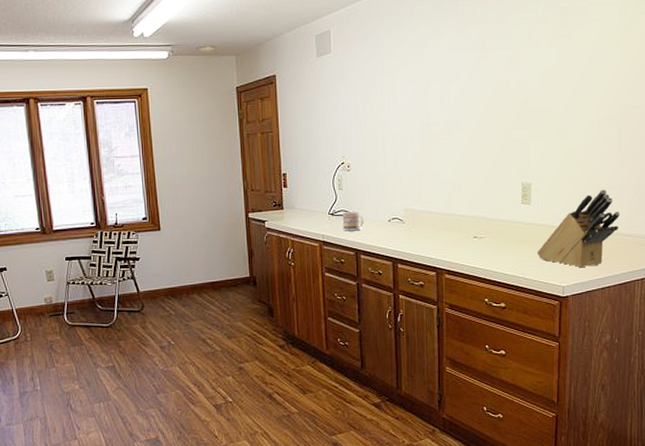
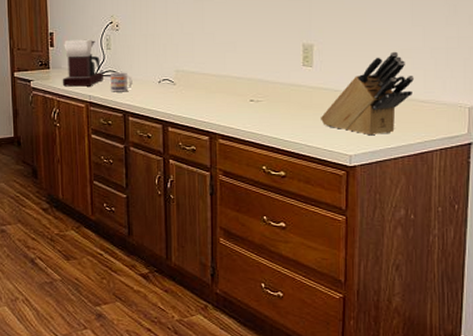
coffee maker: none [296,179,336,227] -> present [62,39,103,87]

